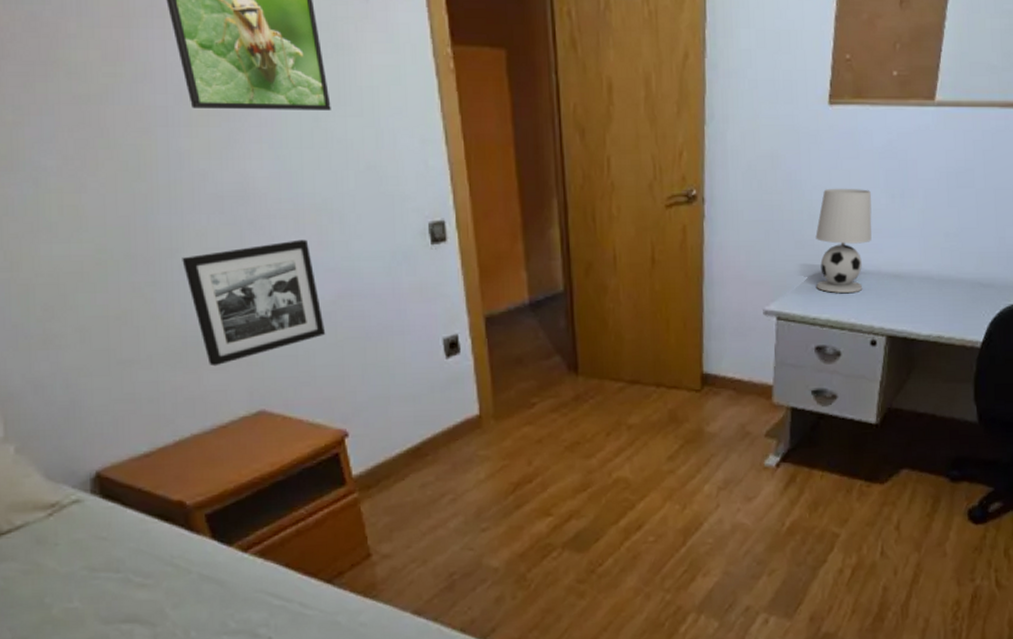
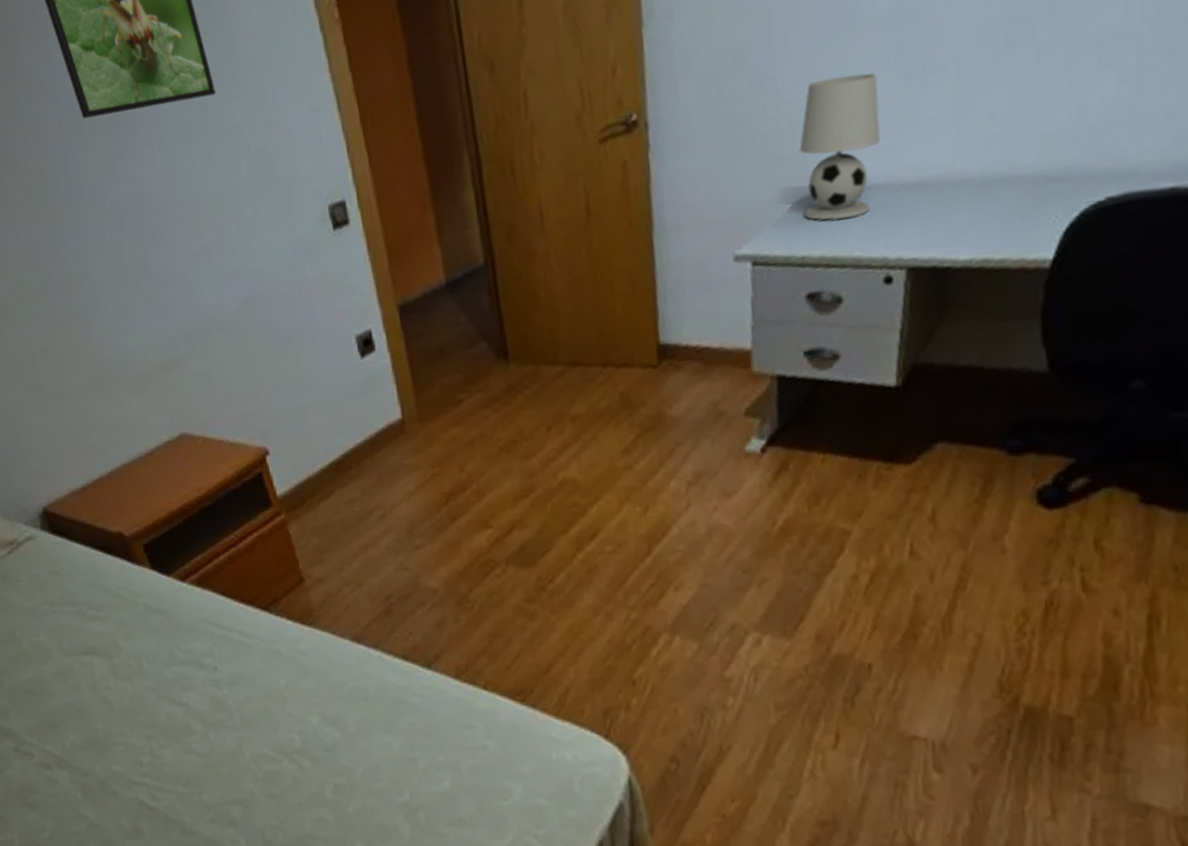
picture frame: present [182,239,326,367] -> none [92,244,236,392]

